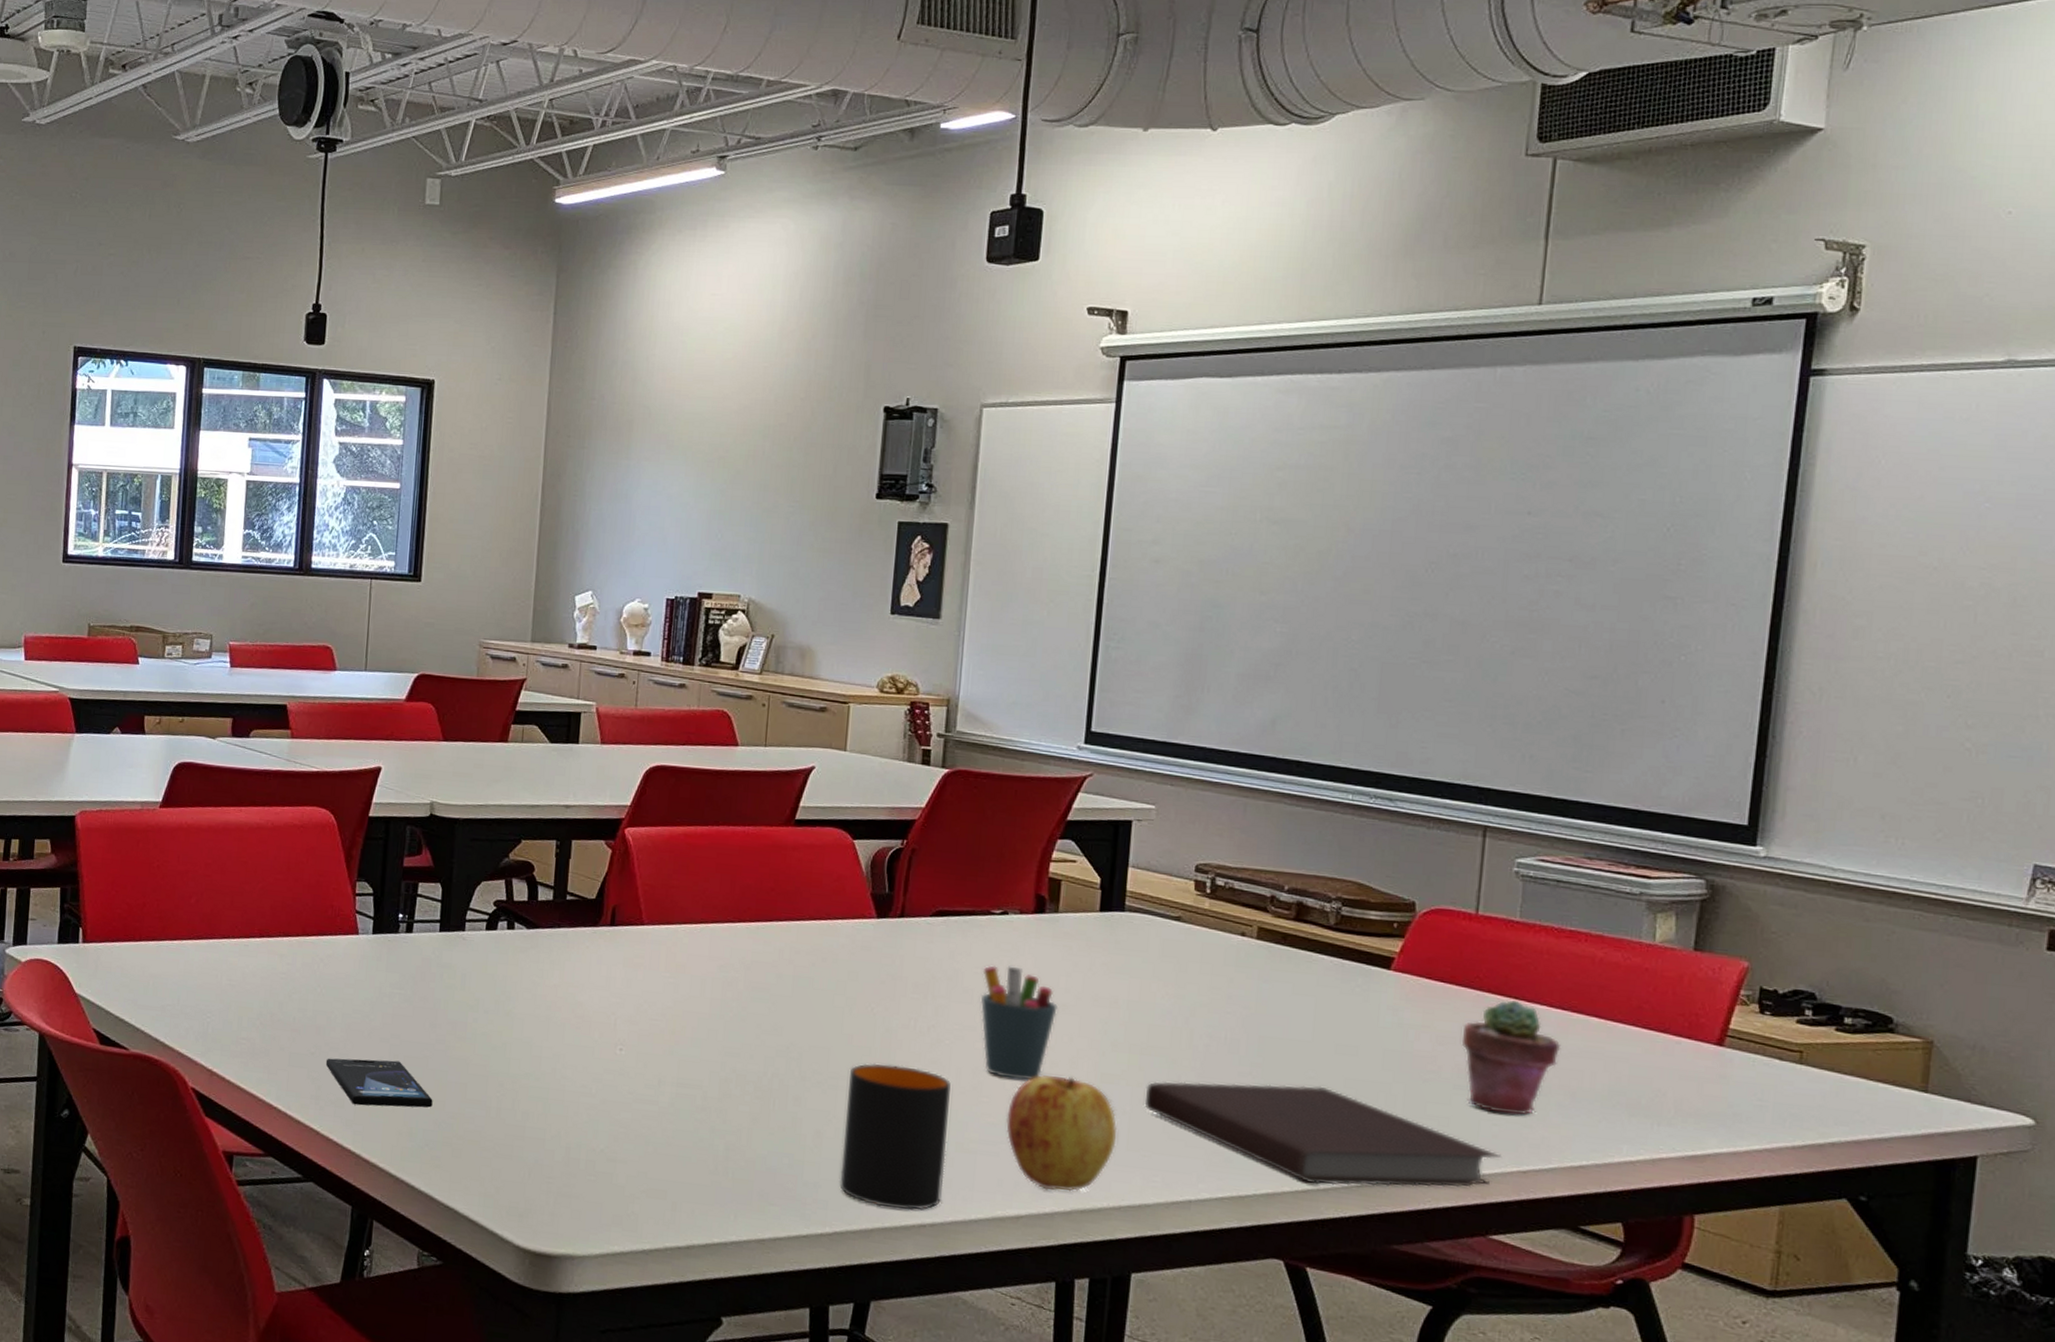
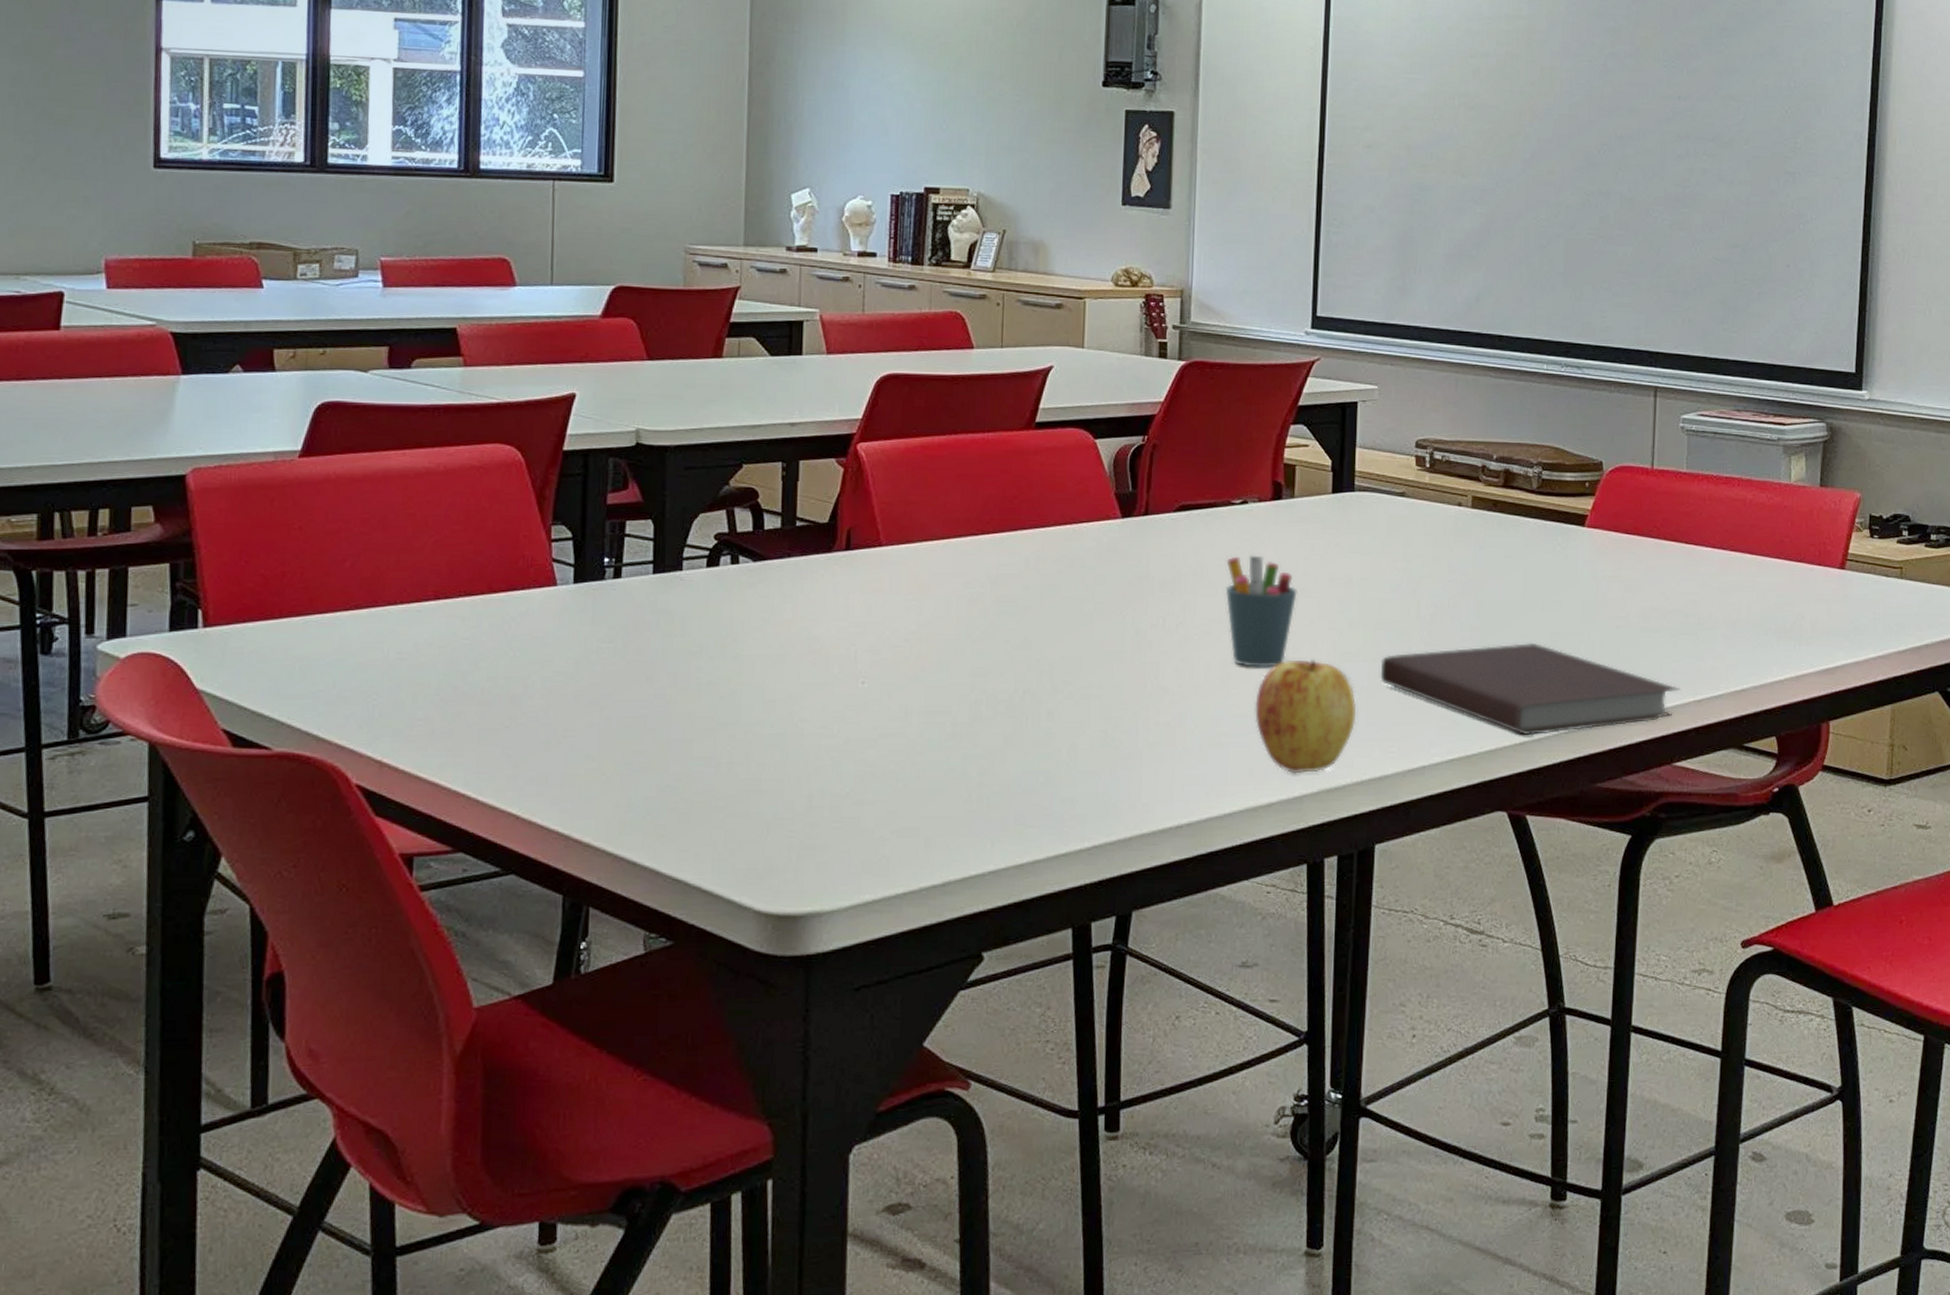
smartphone: present [325,1058,433,1108] -> none [523,724,654,780]
mug: present [839,1063,951,1211] -> none [1096,667,1200,813]
potted succulent: present [1461,1000,1562,1116] -> none [1644,545,1723,649]

